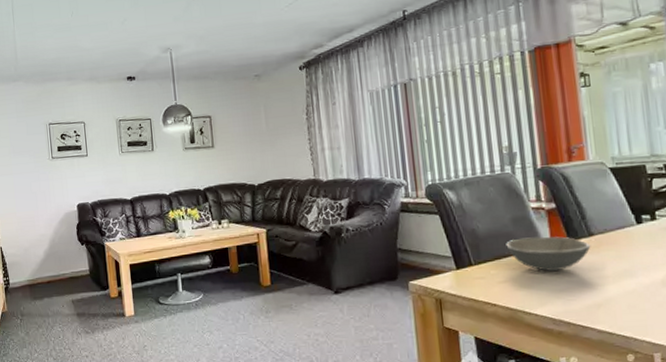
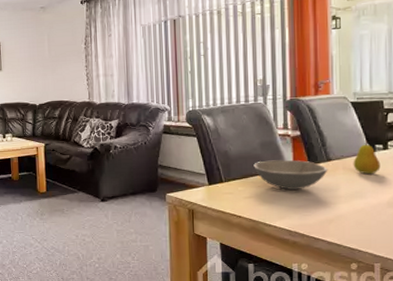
fruit: none [618,211,650,250] -> present [353,140,381,175]

